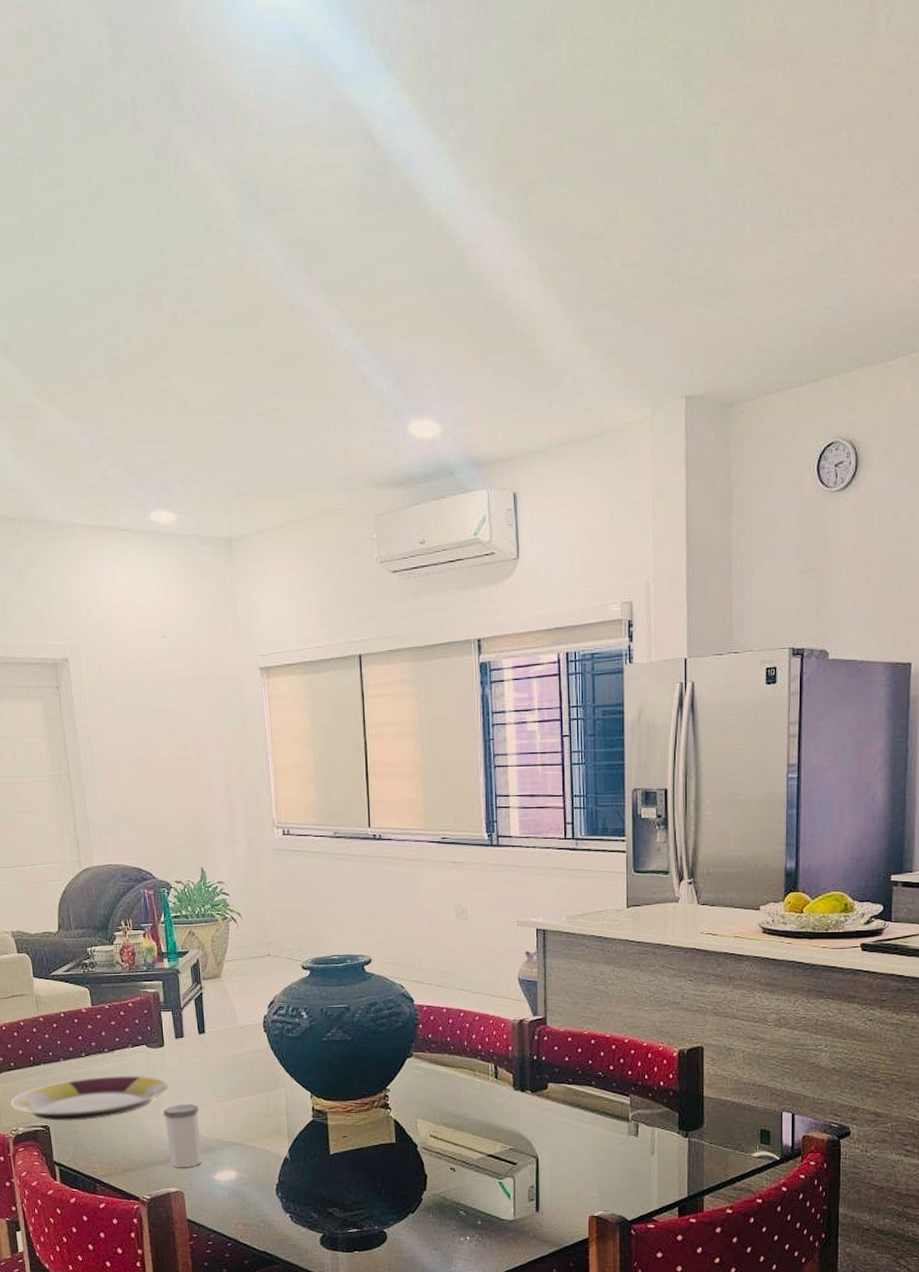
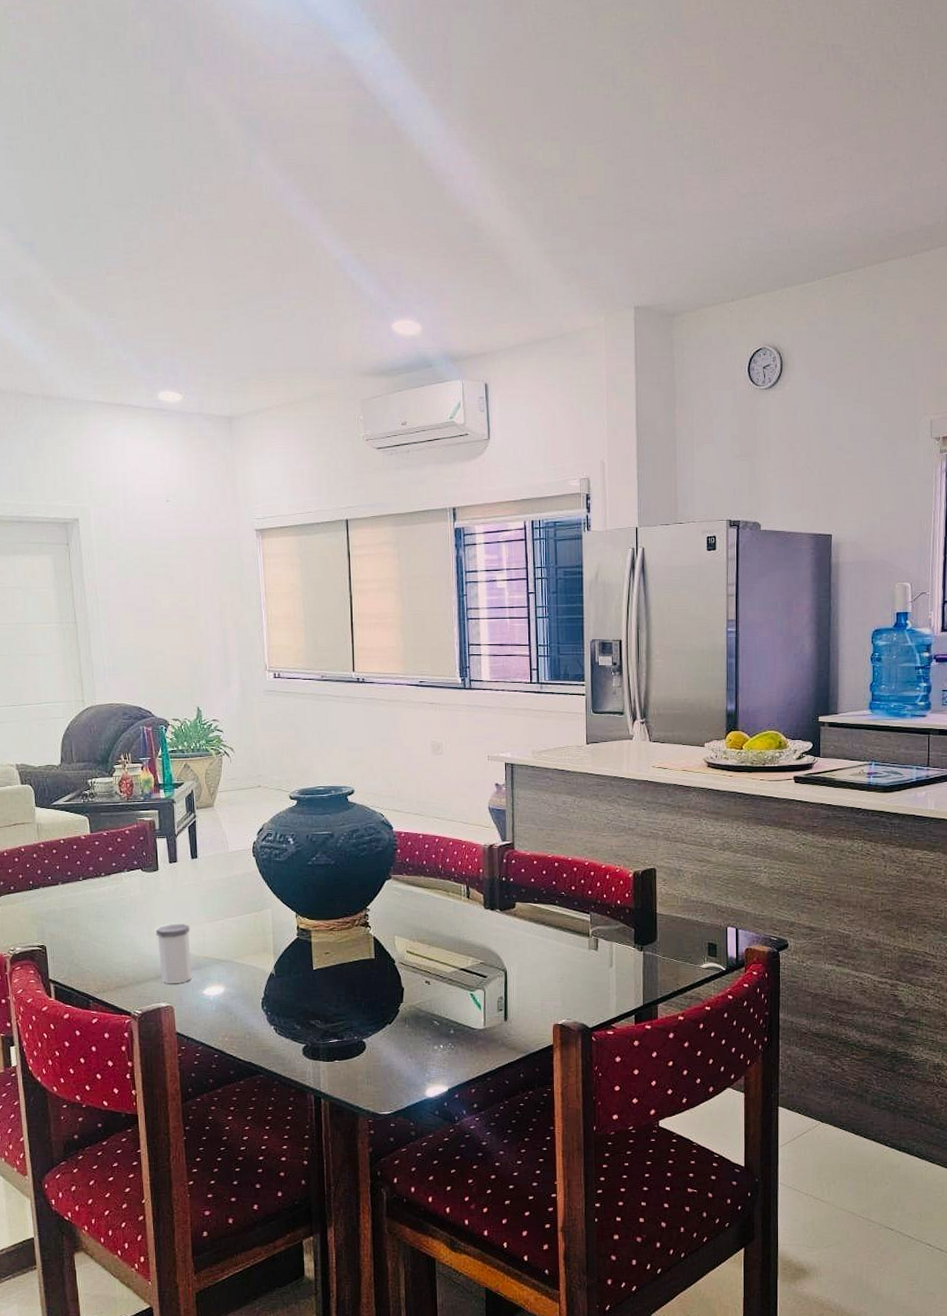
plate: present [10,1075,169,1121] -> none [9,897,162,941]

